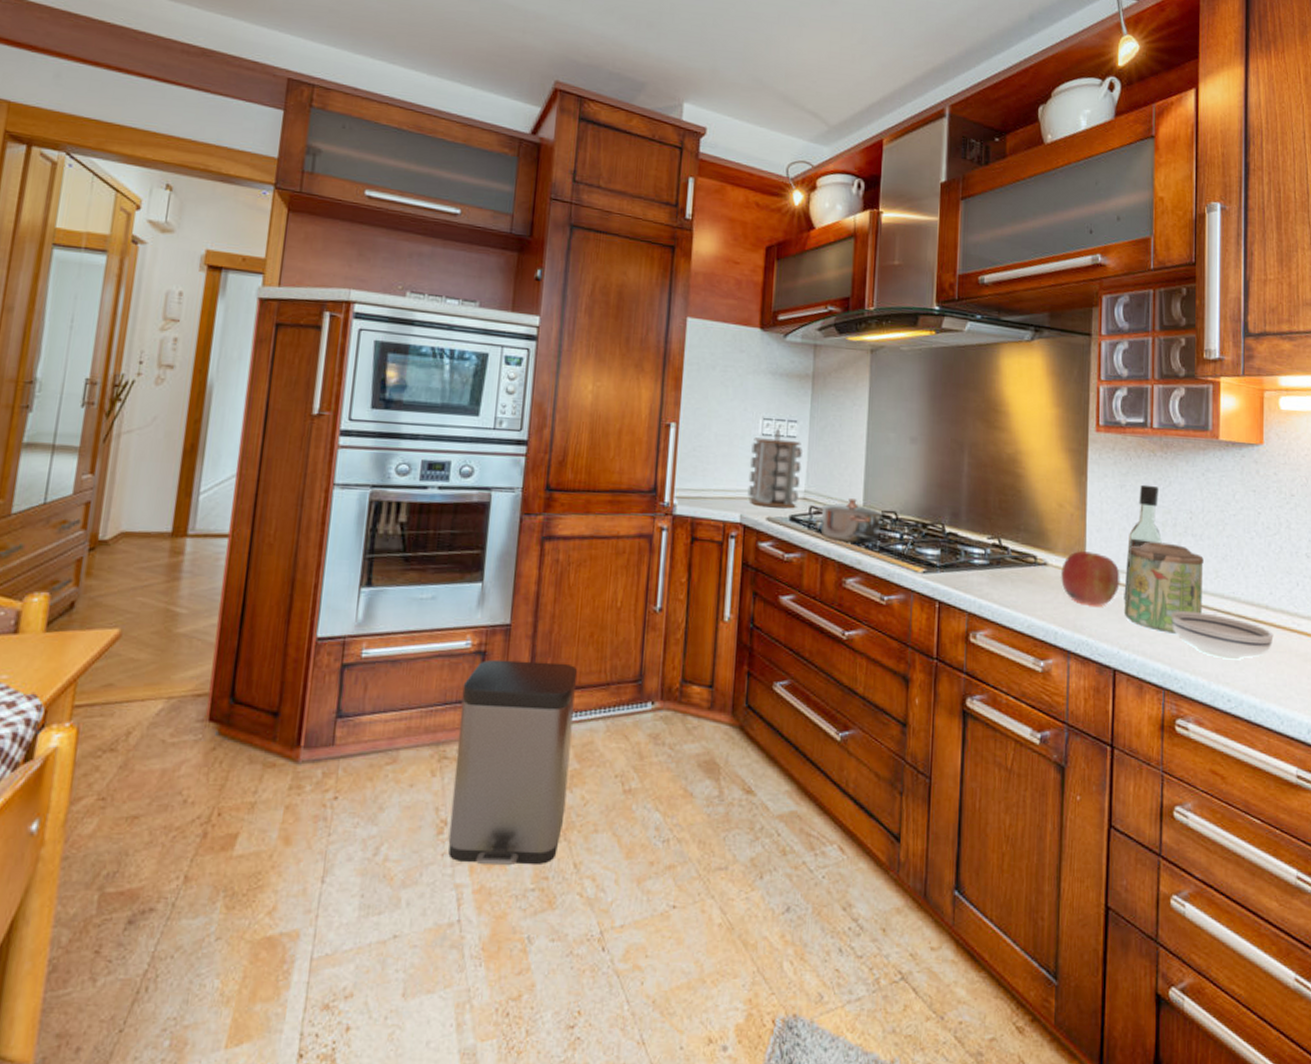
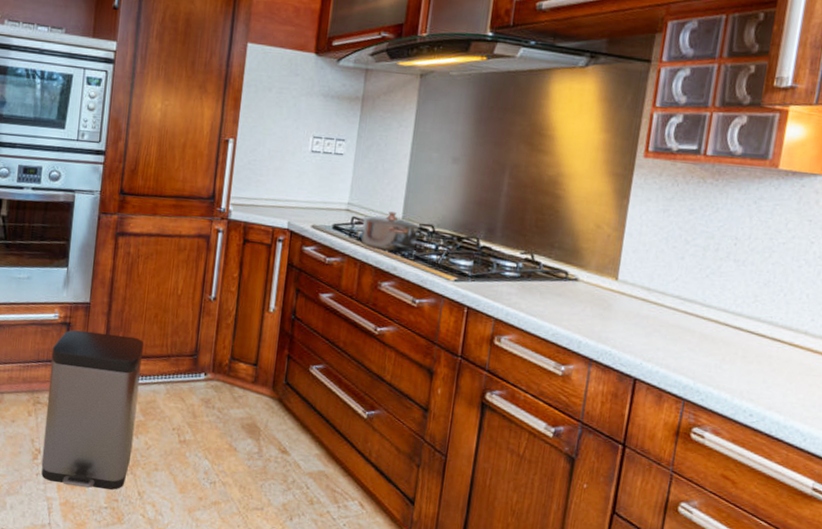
spice rack: present [747,428,802,509] -> none [295,145,348,219]
fruit: present [1060,551,1120,606] -> none [589,269,652,321]
bottle: present [1124,484,1163,601] -> none [653,209,704,318]
canister: present [1124,542,1204,635] -> none [651,264,744,352]
bowl: present [1171,610,1274,660] -> none [699,330,809,379]

